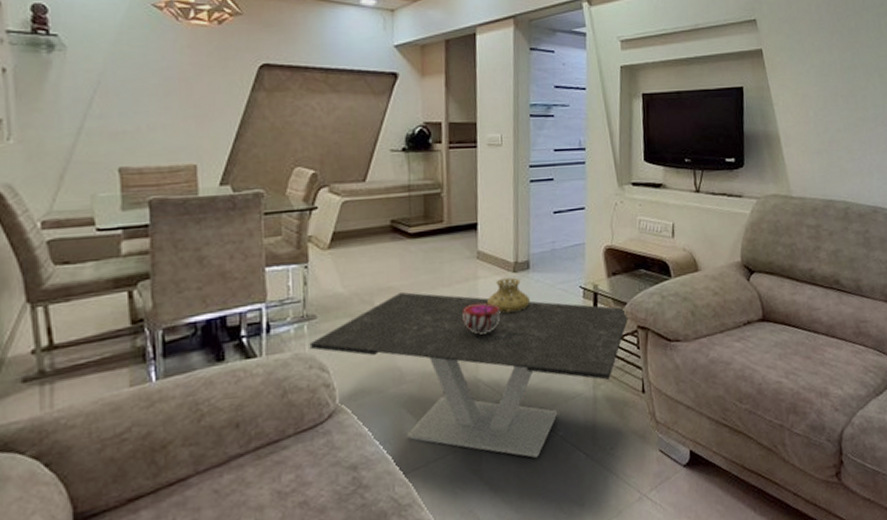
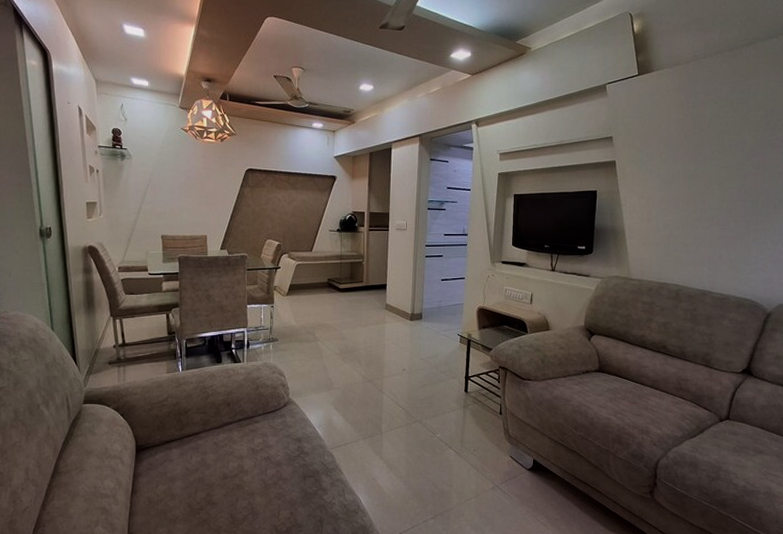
coffee table: present [309,292,630,458] -> none [273,329,494,449]
decorative bowl: present [462,303,501,335] -> none [374,341,400,362]
vase: present [487,277,530,314] -> none [391,324,421,349]

